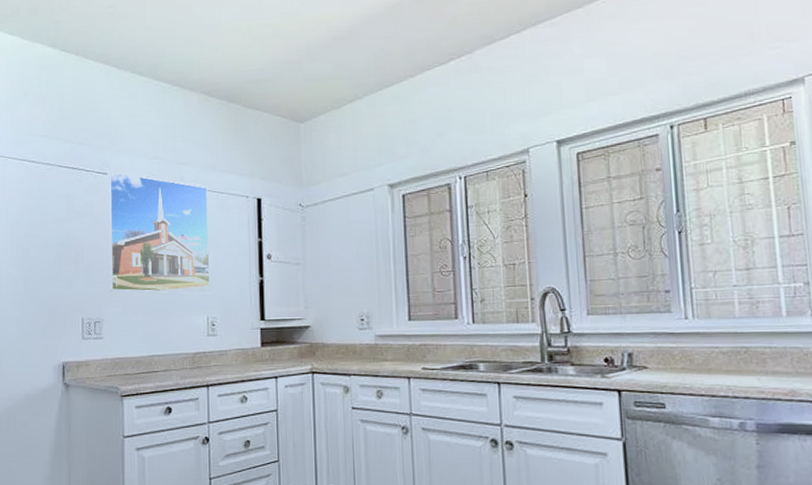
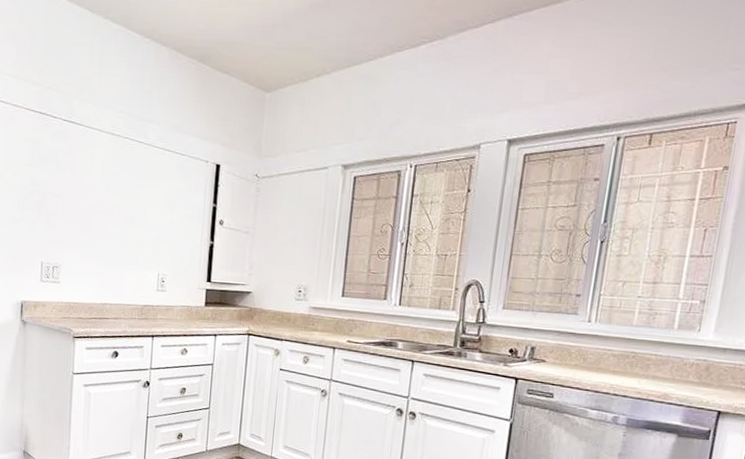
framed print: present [107,171,211,294] -> none [68,120,170,252]

